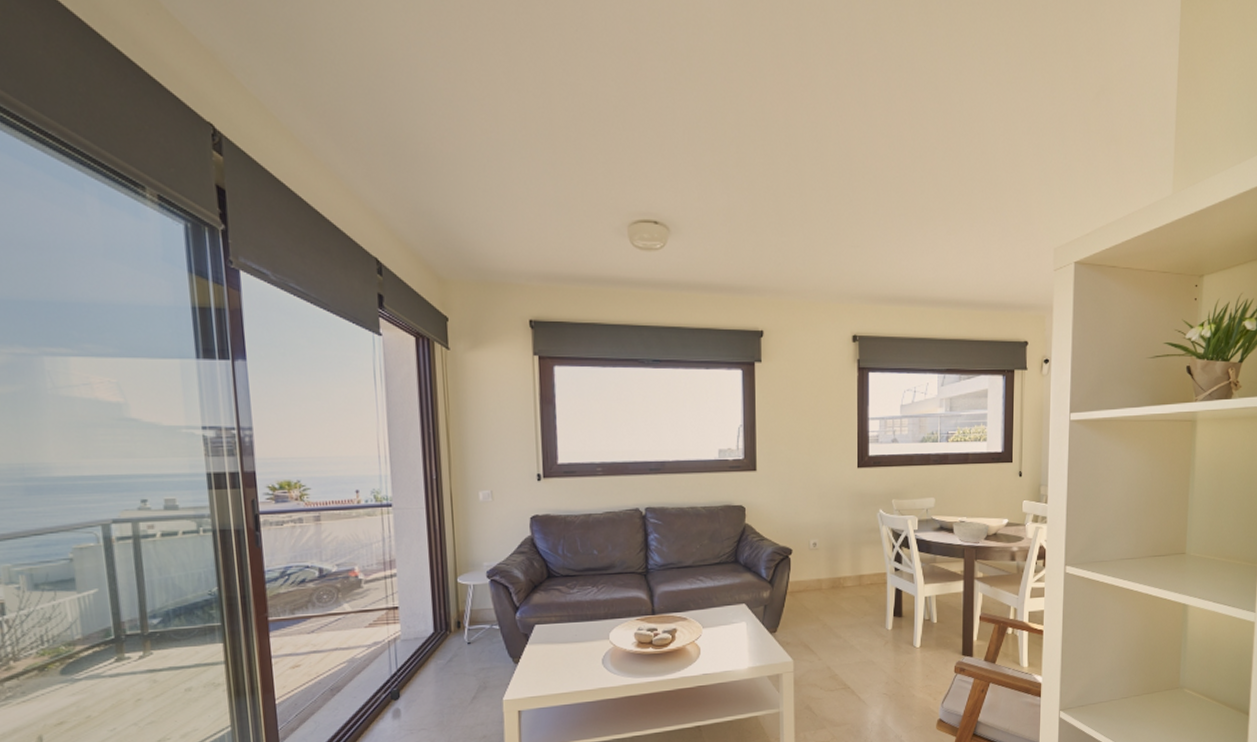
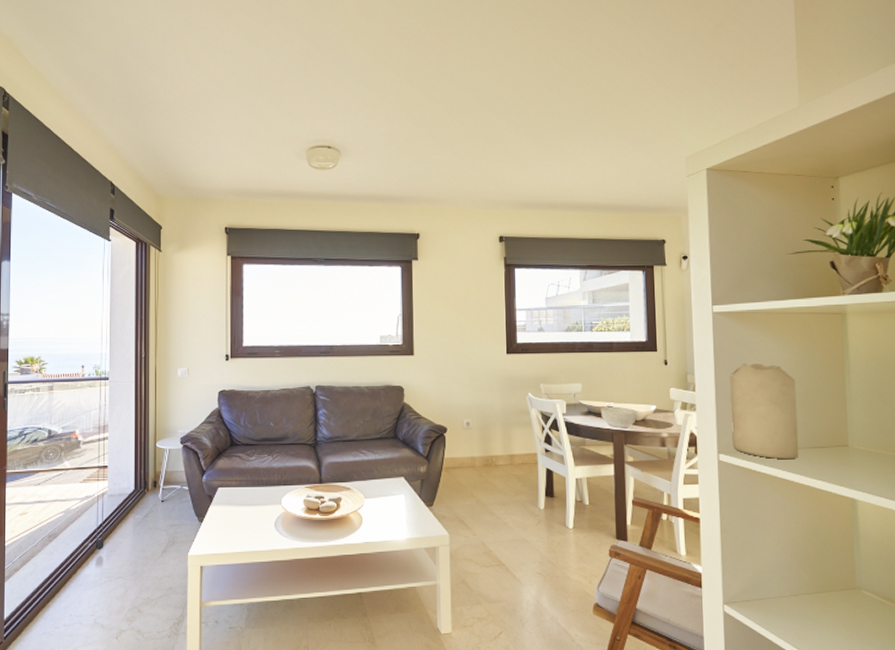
candle: none [1079,473,1143,569] -> present [730,363,799,459]

